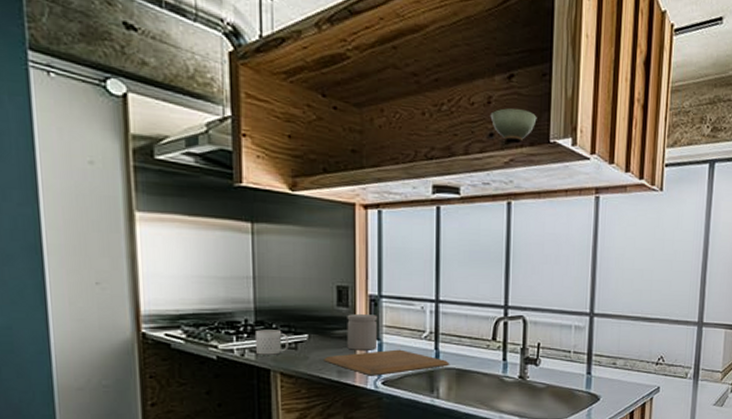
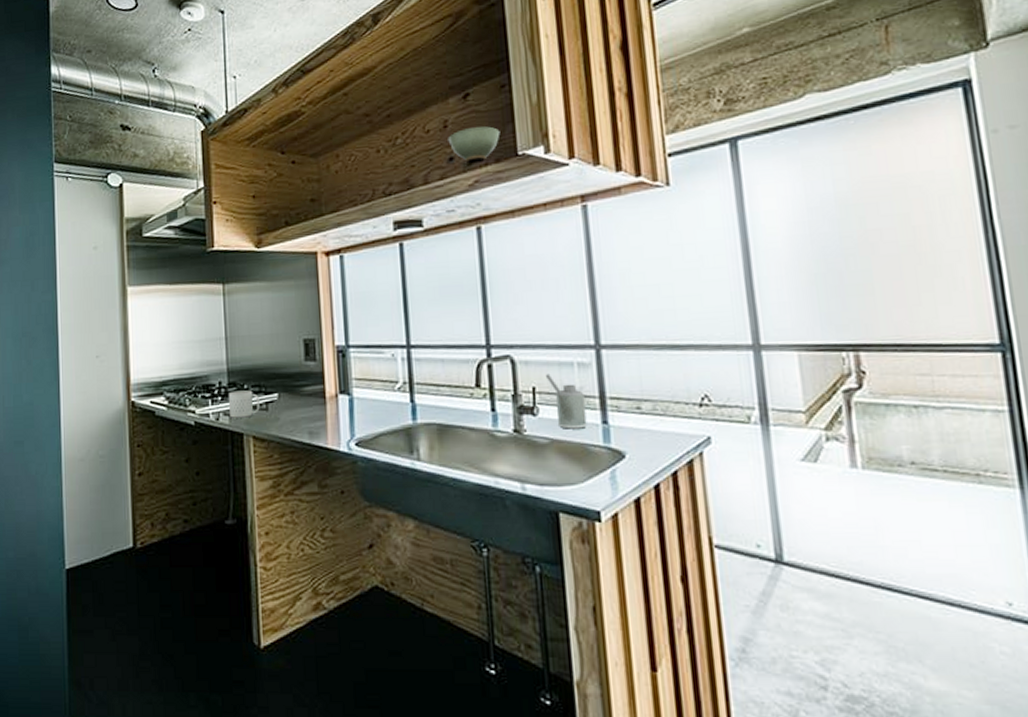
chopping board: present [324,349,450,376] -> none [294,404,429,437]
jar: present [347,314,378,350] -> none [315,367,348,408]
soap dispenser: none [550,333,577,377] -> present [546,373,587,429]

